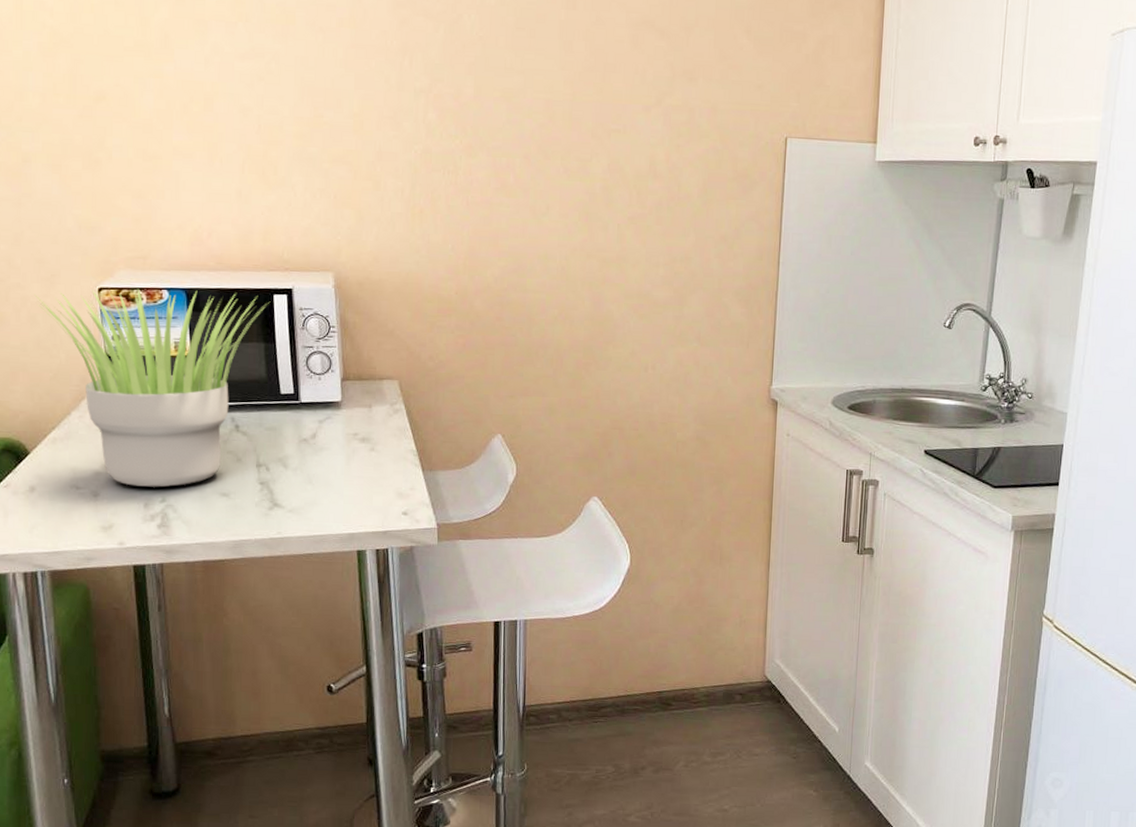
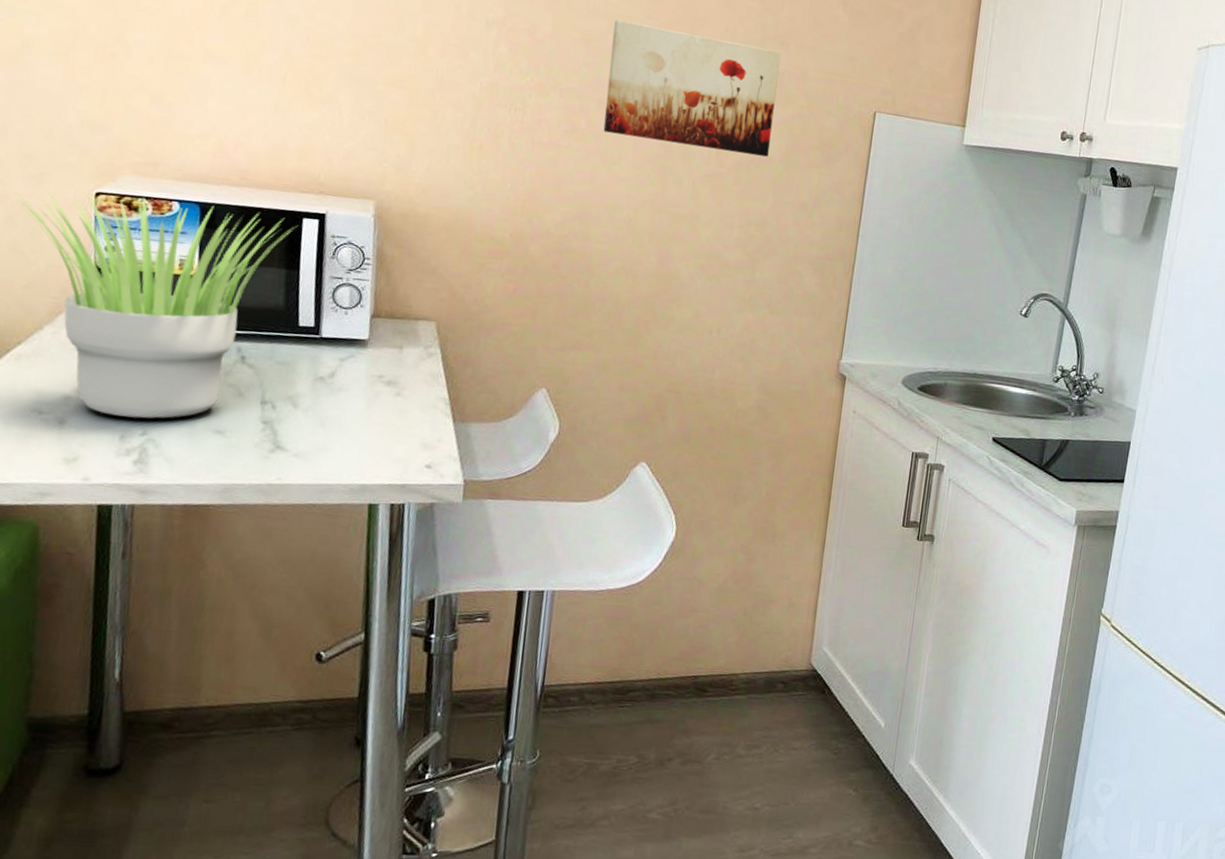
wall art: none [530,74,691,194] -> present [603,19,781,157]

